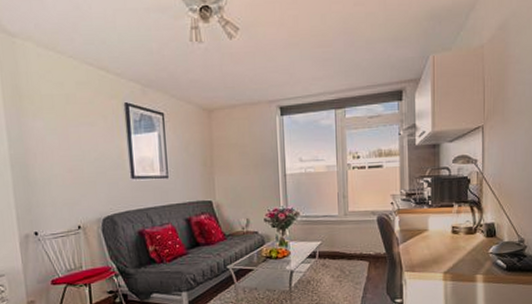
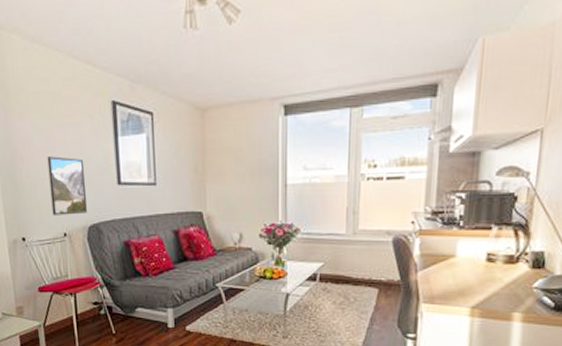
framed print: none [61,153,103,209] -> present [47,156,88,216]

